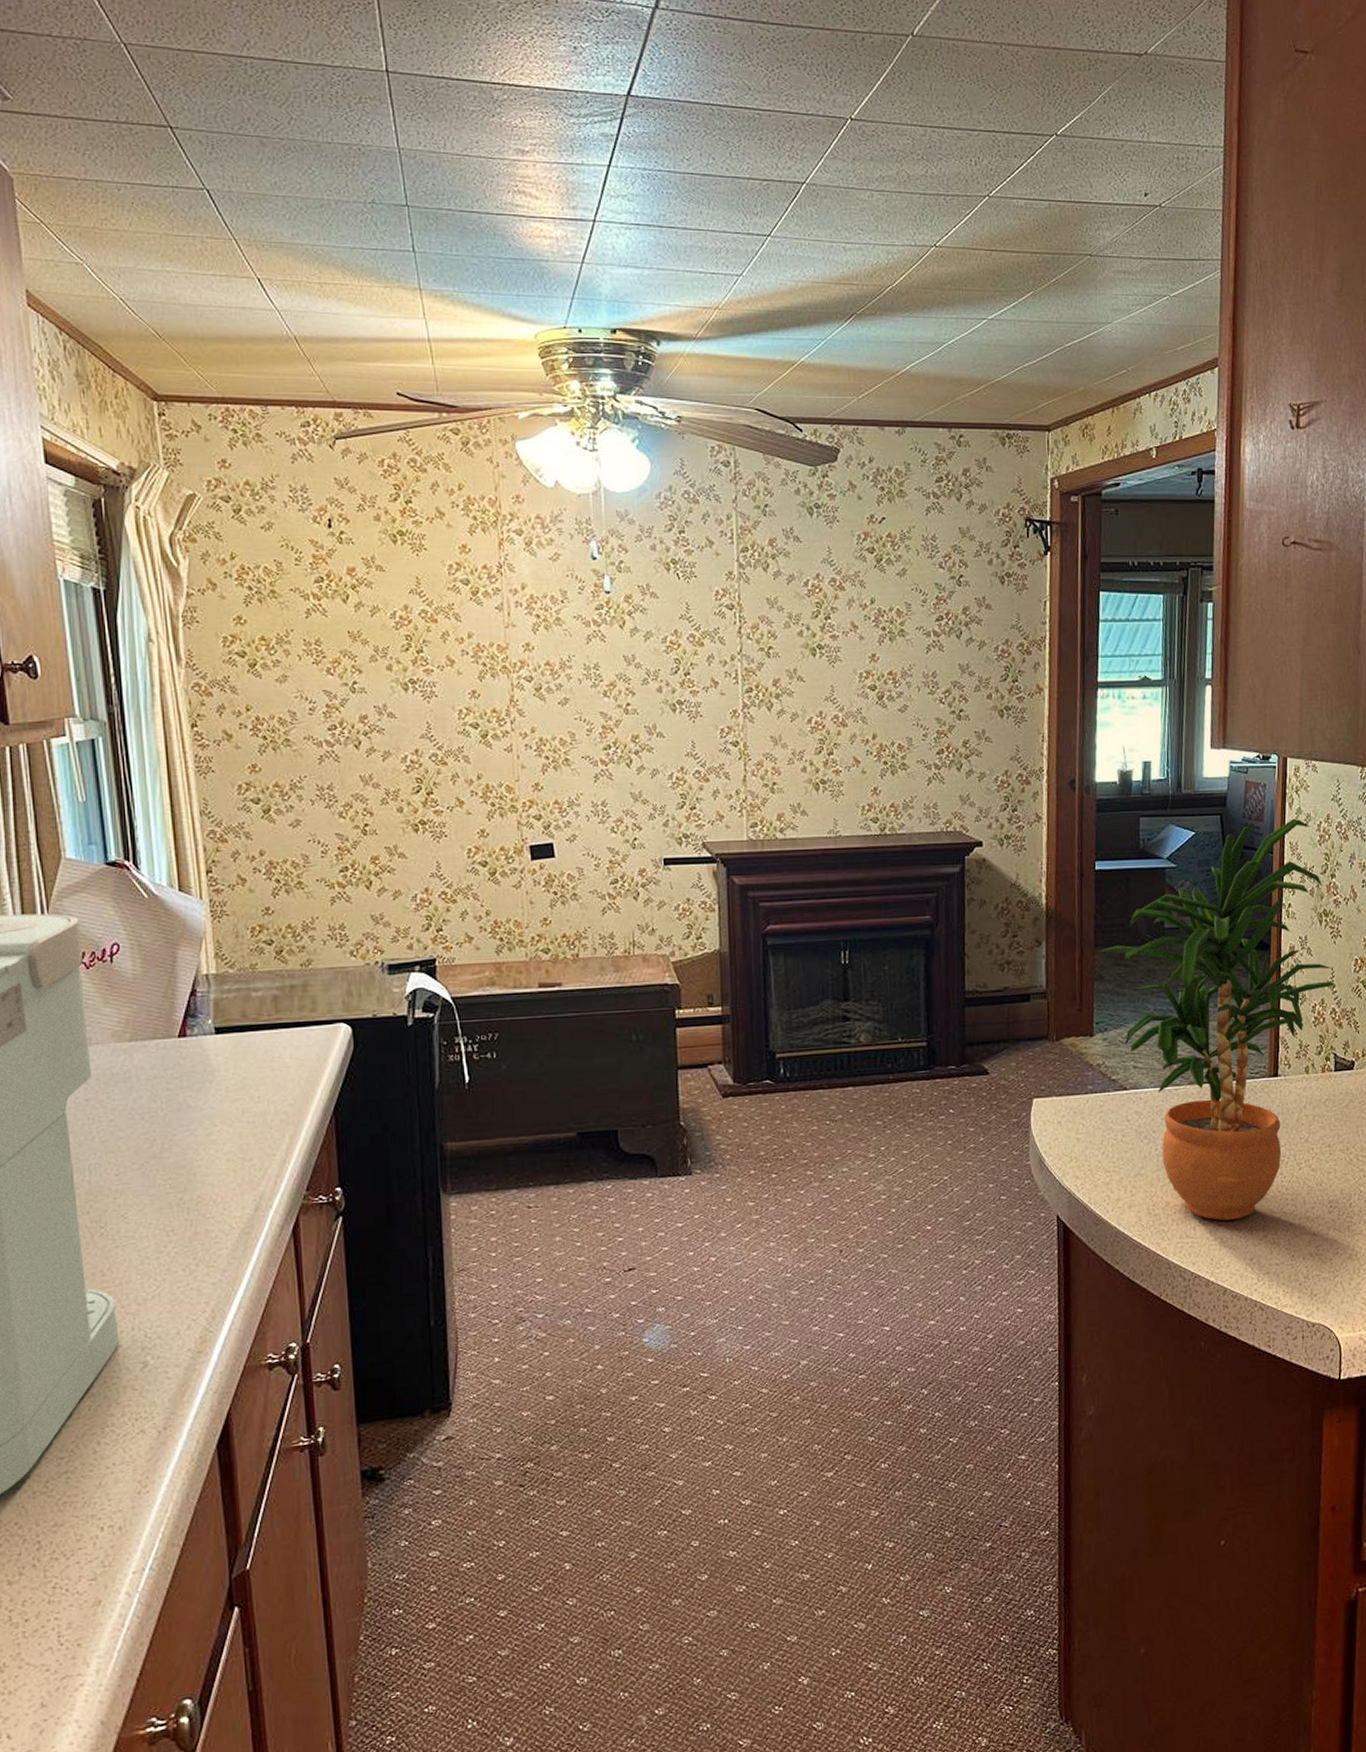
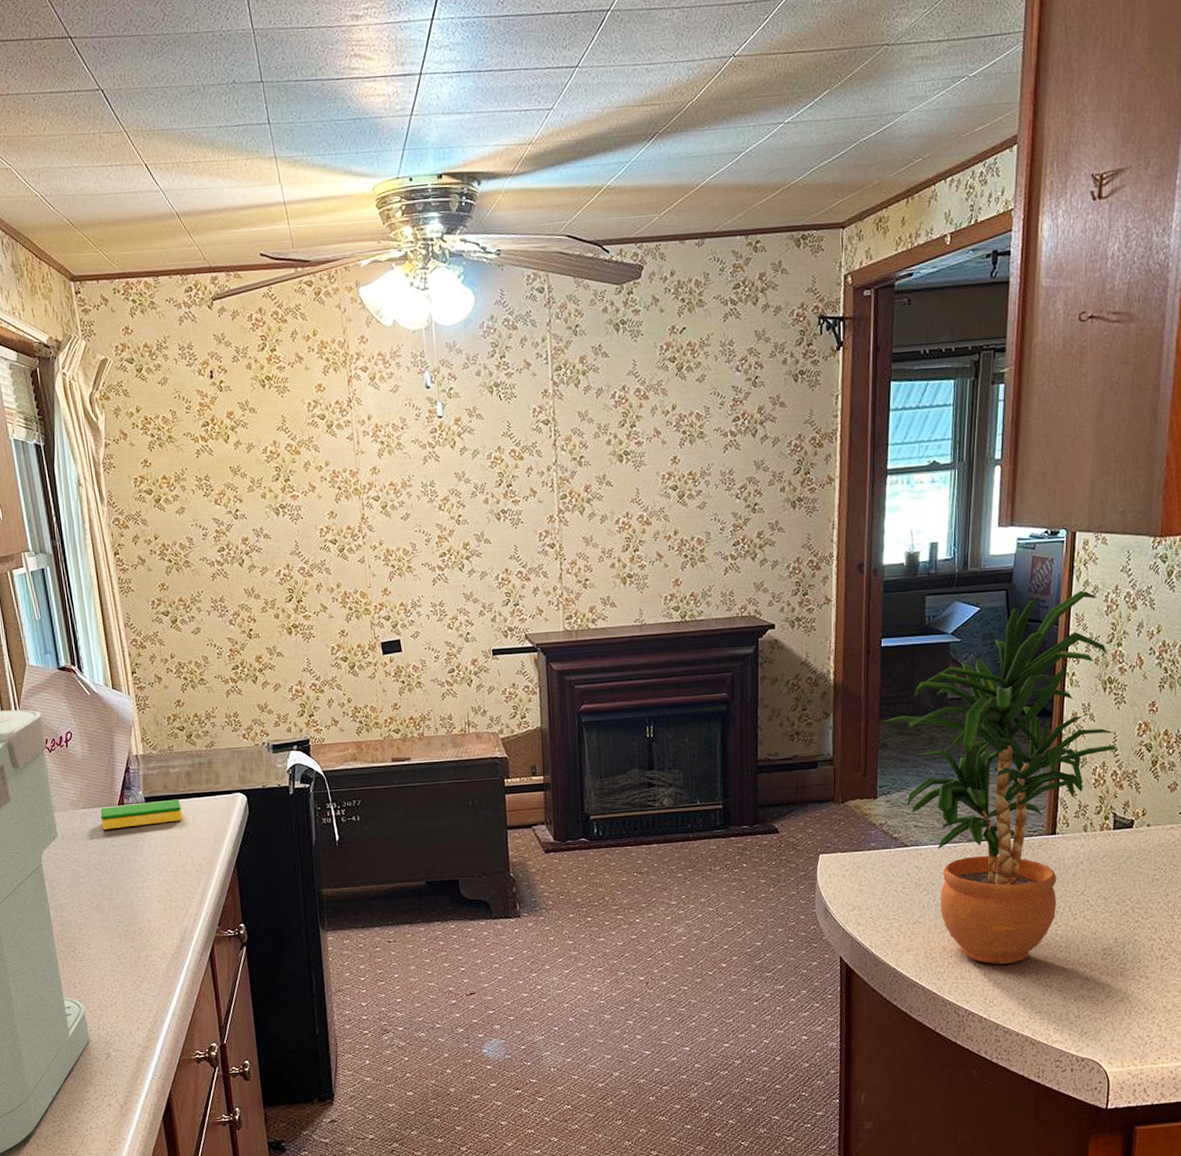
dish sponge: none [153,1030,265,1068] -> present [100,799,183,830]

